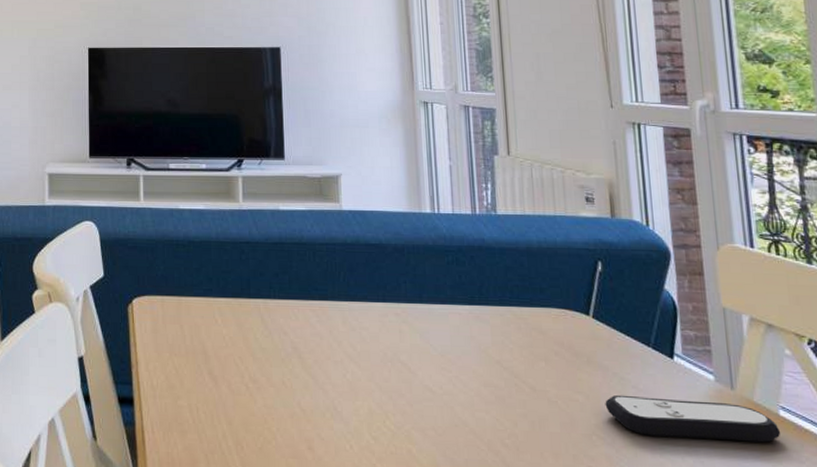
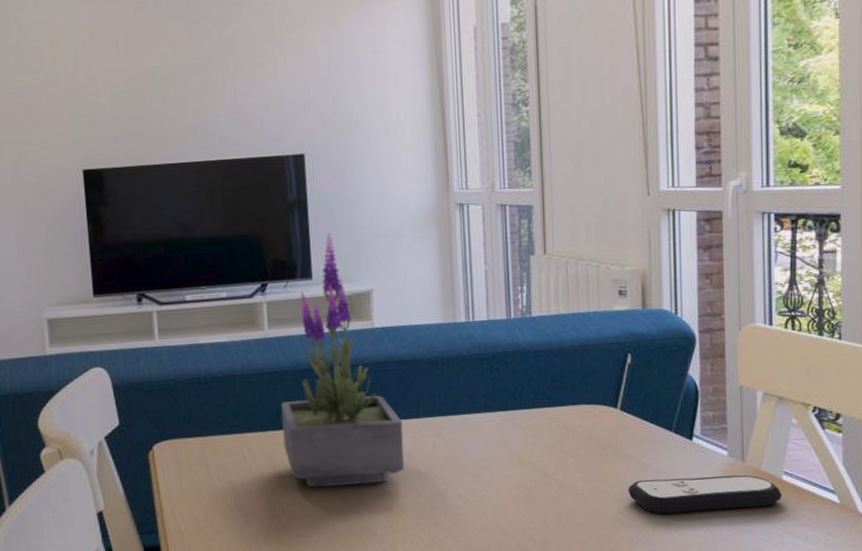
potted plant: none [252,118,370,364] -> present [281,232,404,488]

